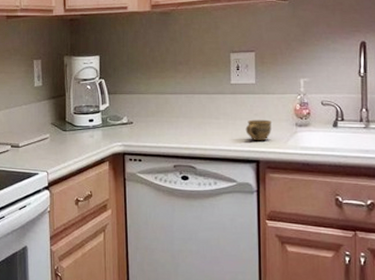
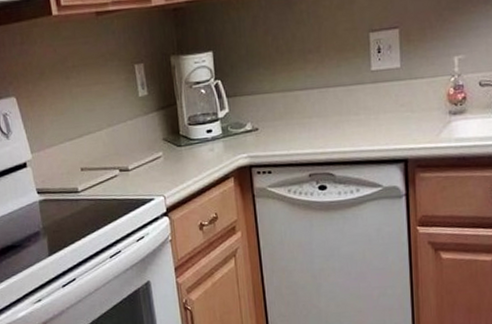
cup: present [245,119,272,140] -> none [390,110,421,136]

